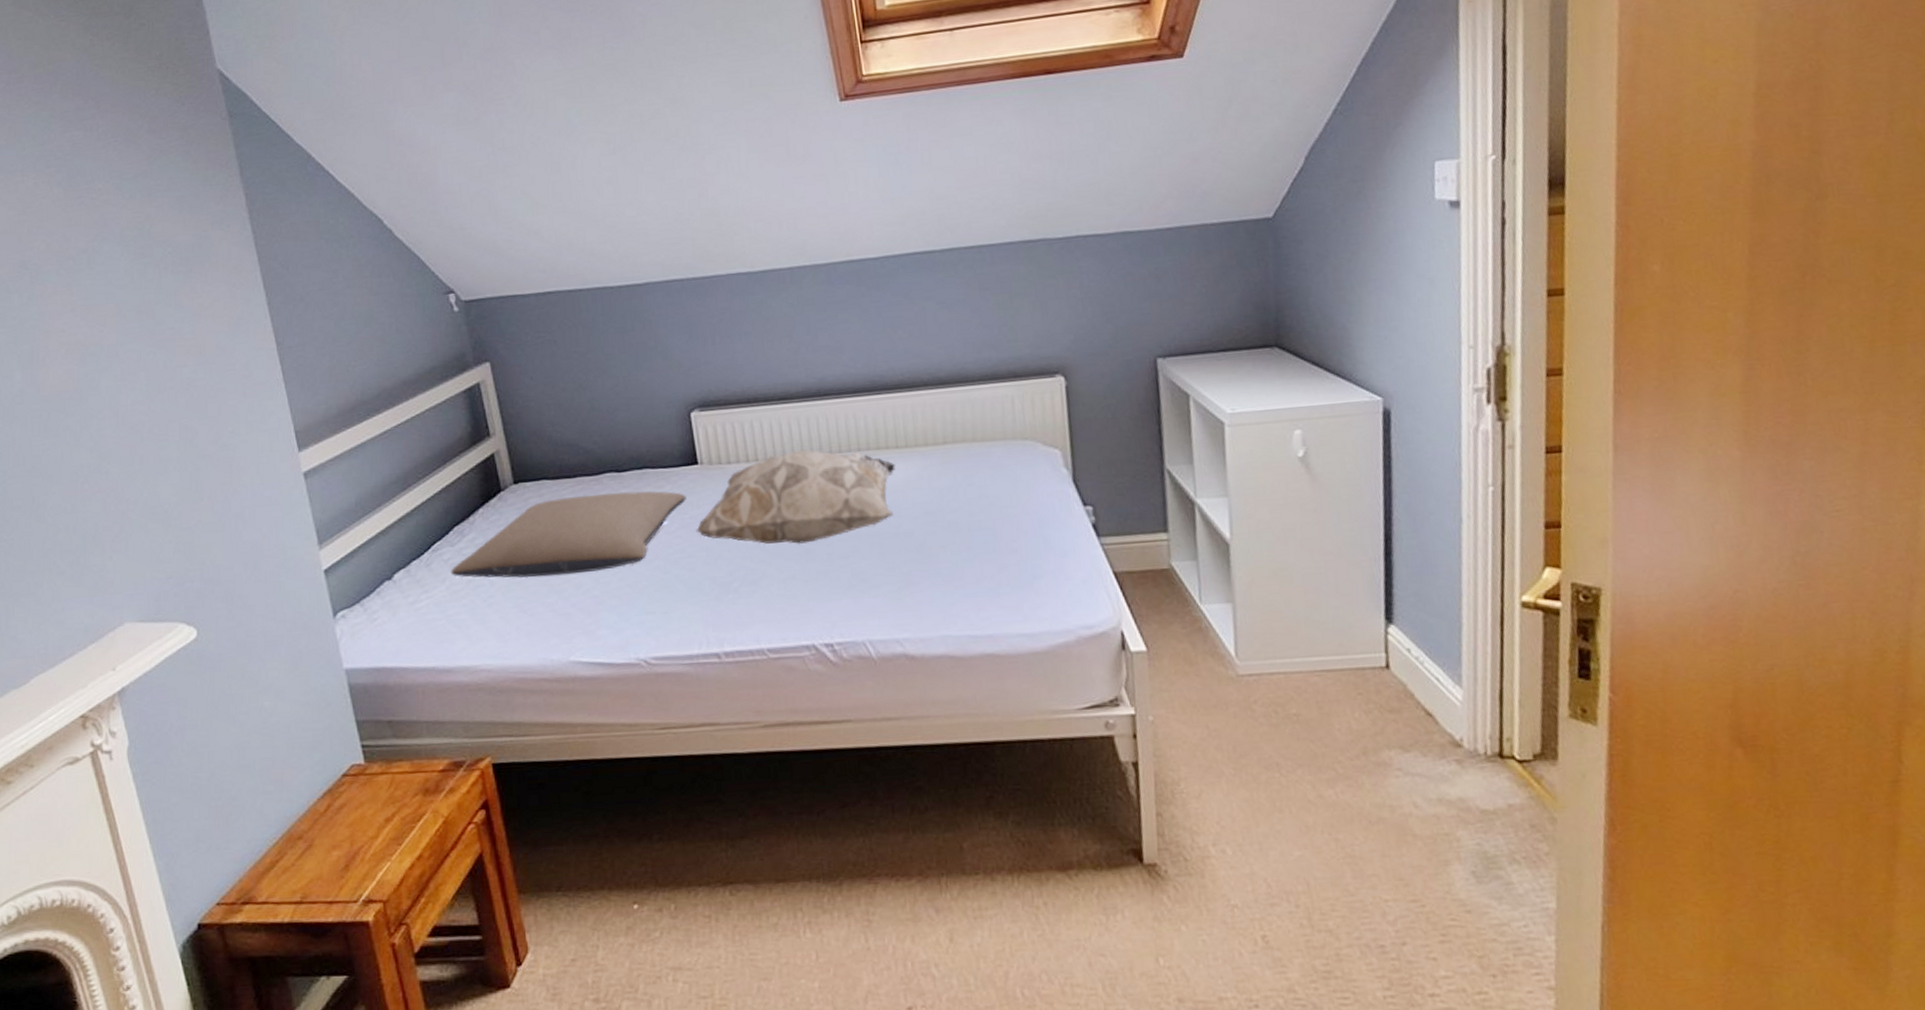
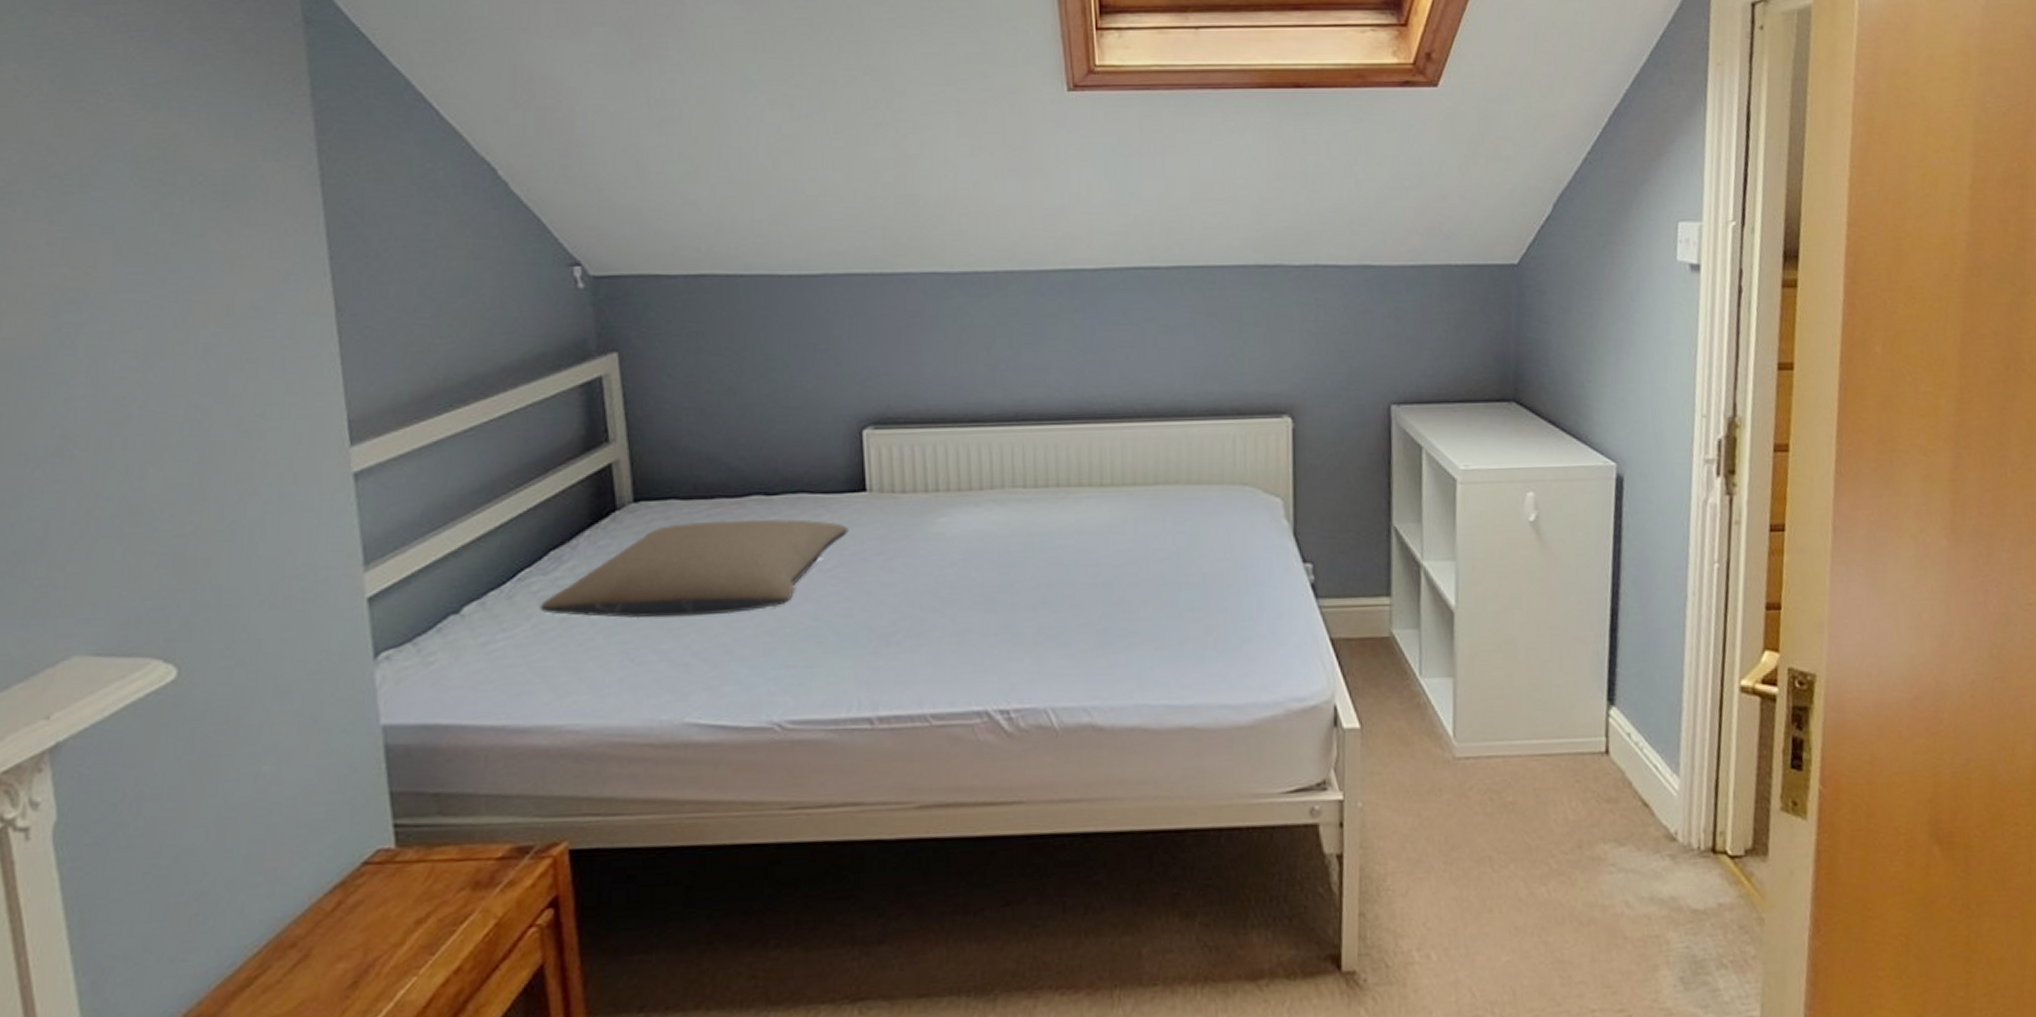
decorative pillow: present [696,449,896,544] -> none [857,482,1098,591]

